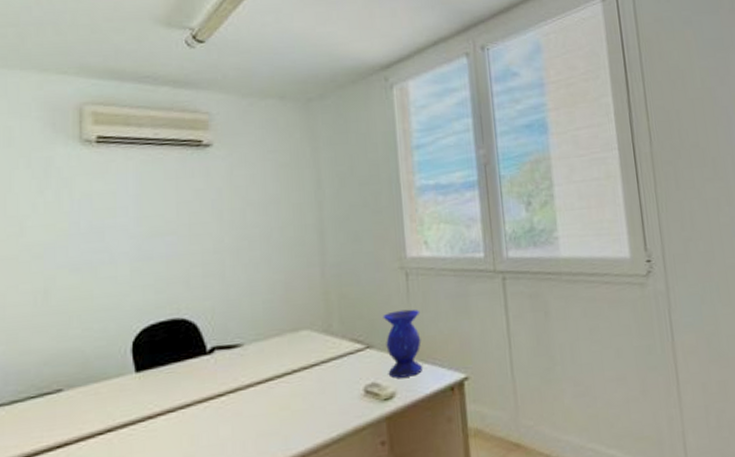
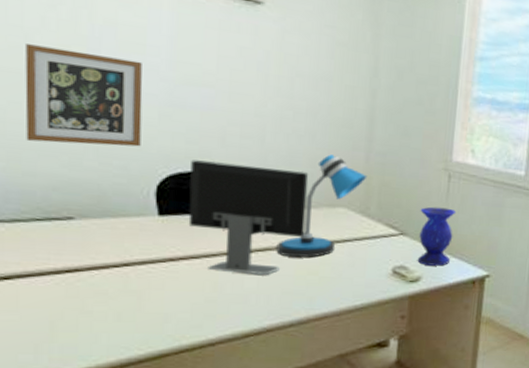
wall art: none [20,224,117,320] -> present [25,44,143,147]
computer monitor: none [160,300,272,423] -> present [188,160,309,275]
desk lamp: none [246,276,326,394] -> present [276,154,368,258]

